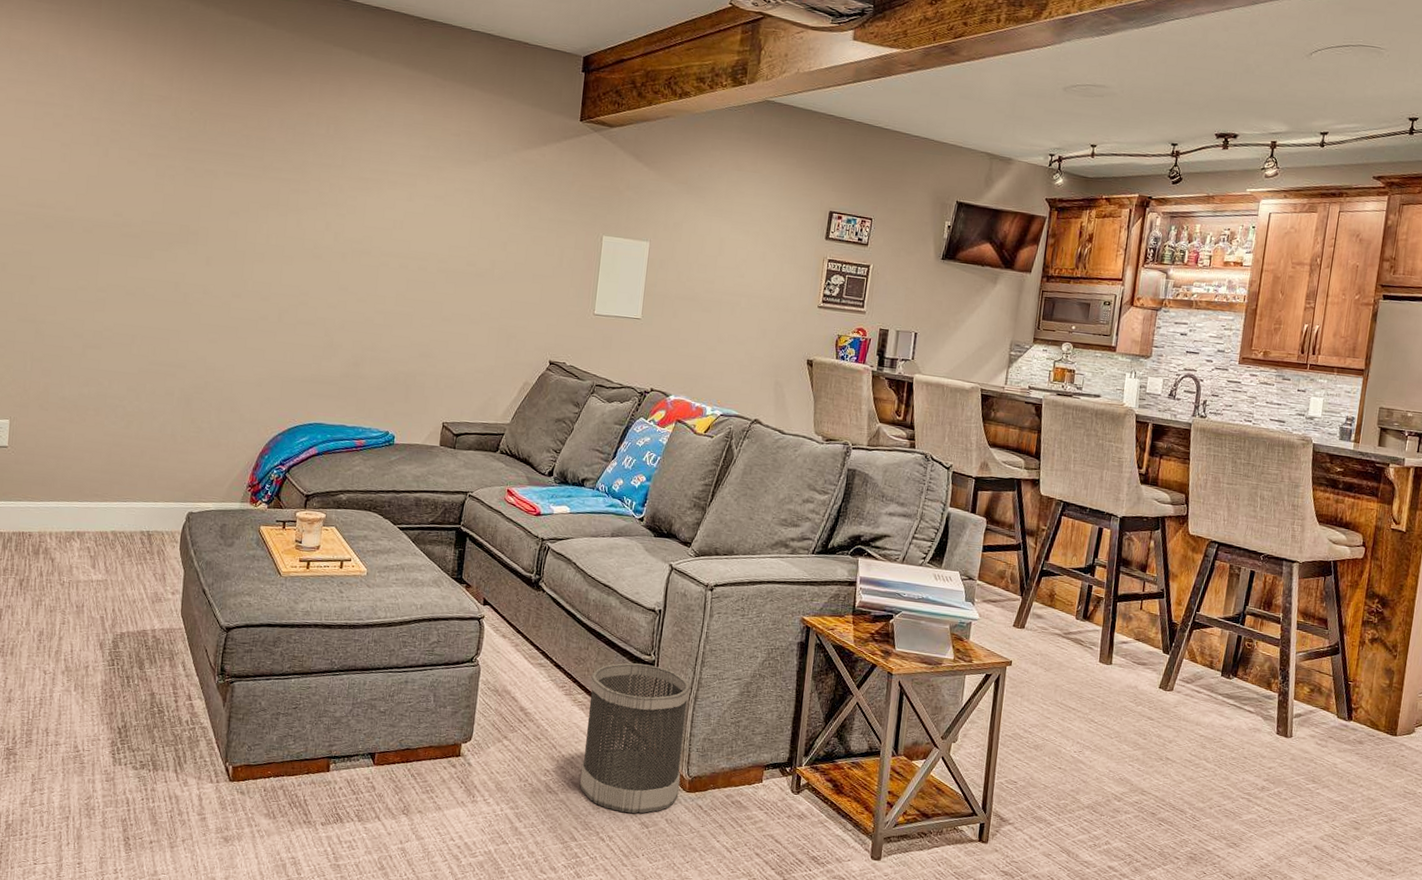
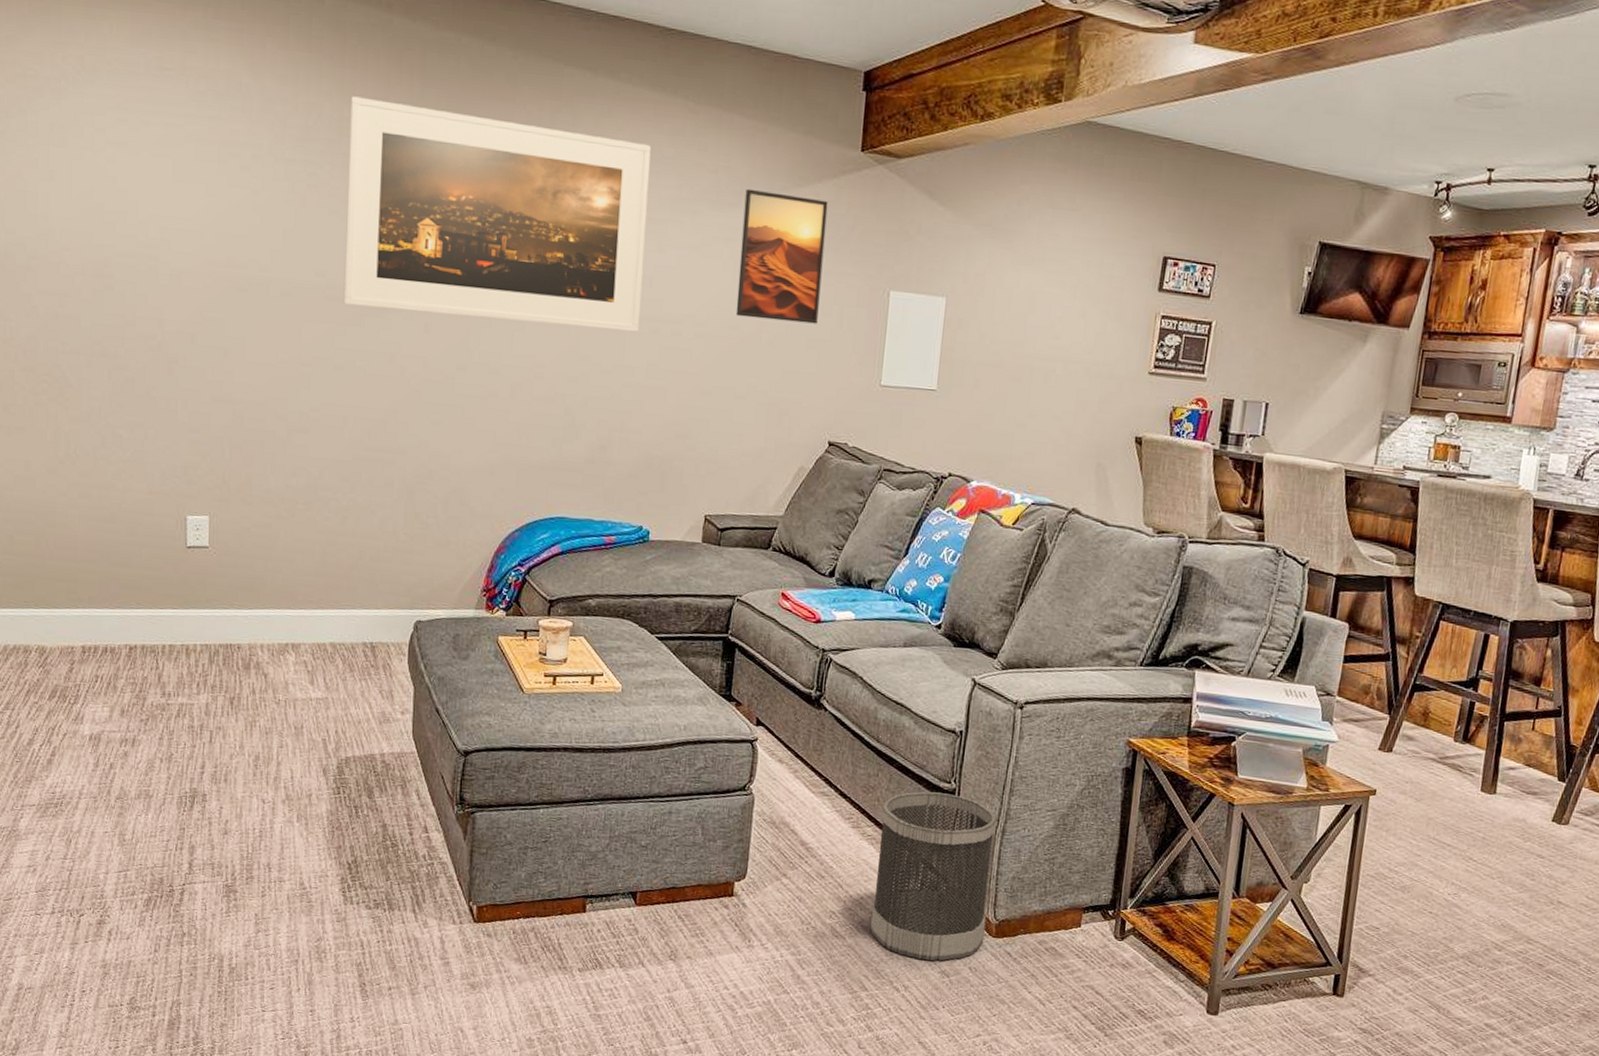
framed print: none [136,67,404,267] -> present [343,96,651,332]
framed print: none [472,149,552,263] -> present [735,188,828,324]

